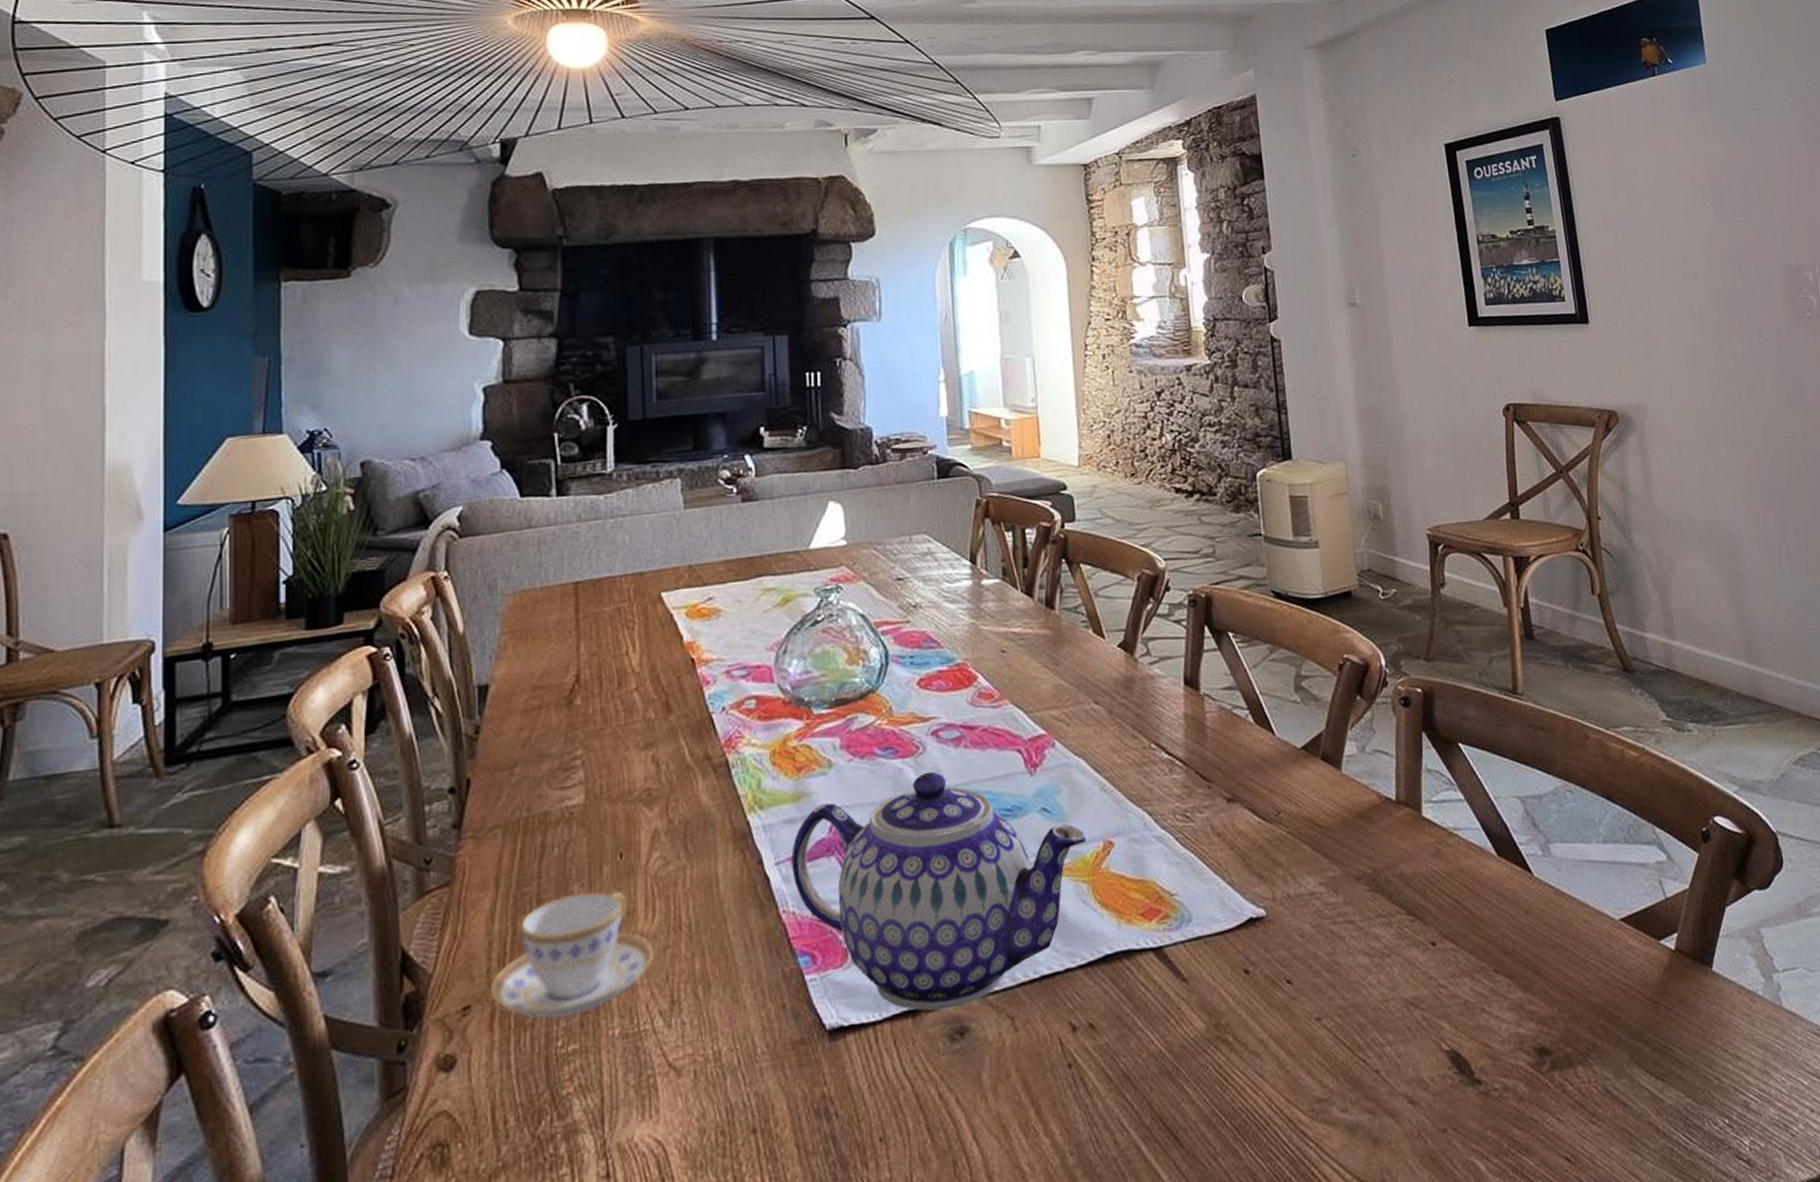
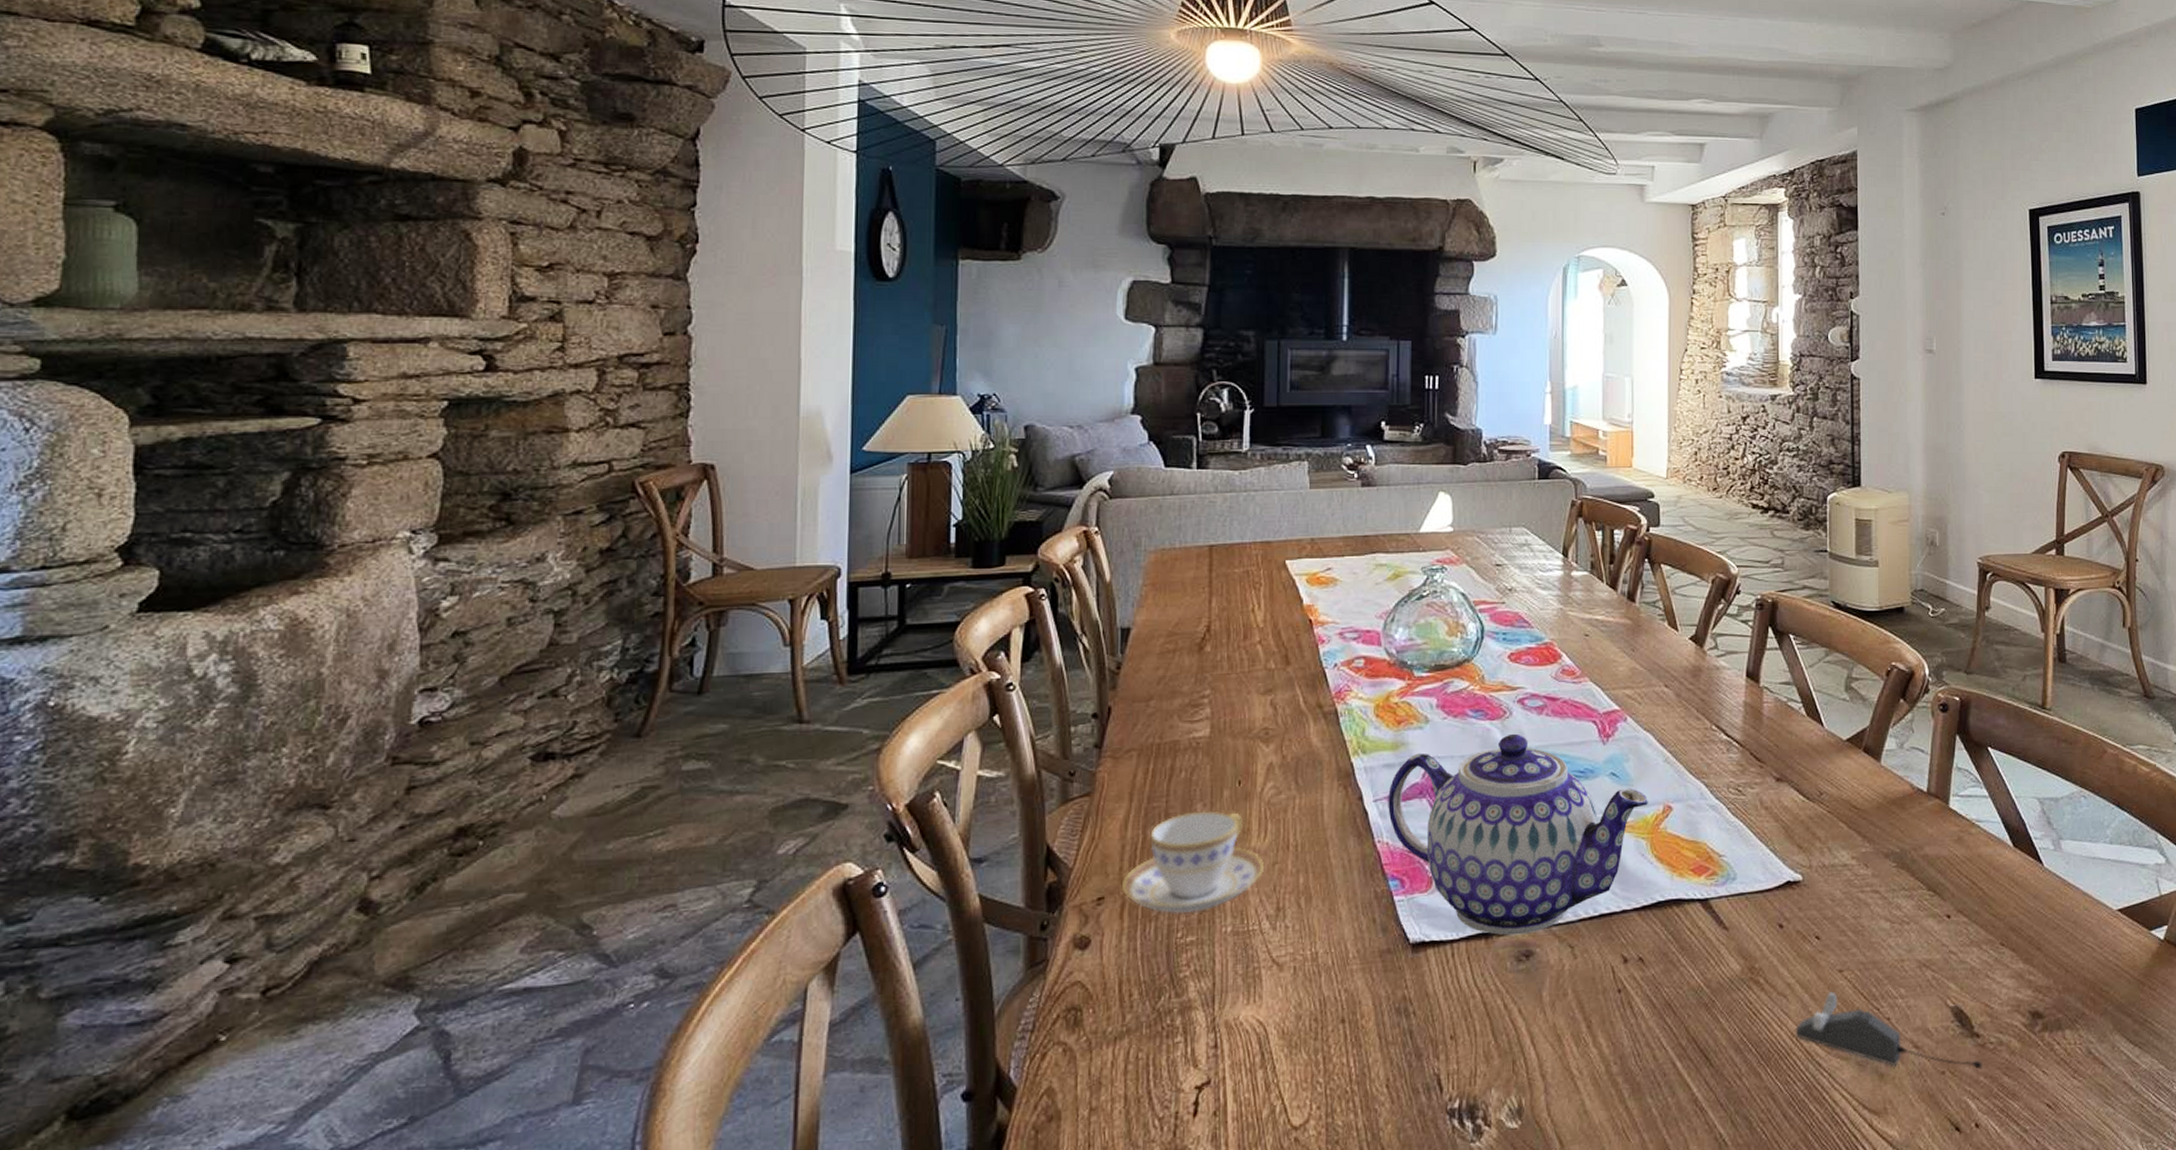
computer mouse: none [1273,1044,1488,1129] -> present [1795,991,1982,1070]

